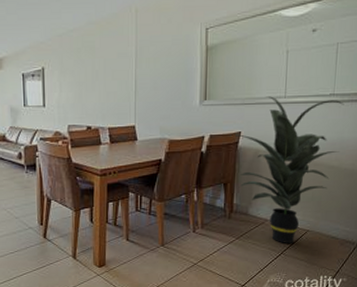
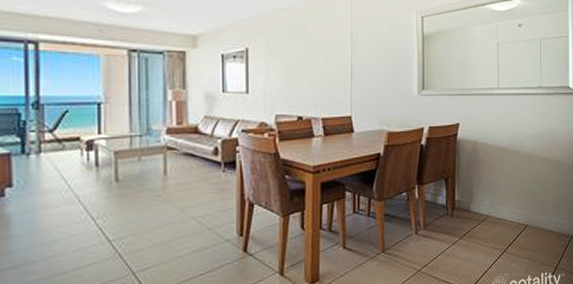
indoor plant: present [226,96,344,243] -> none [445,87,550,241]

